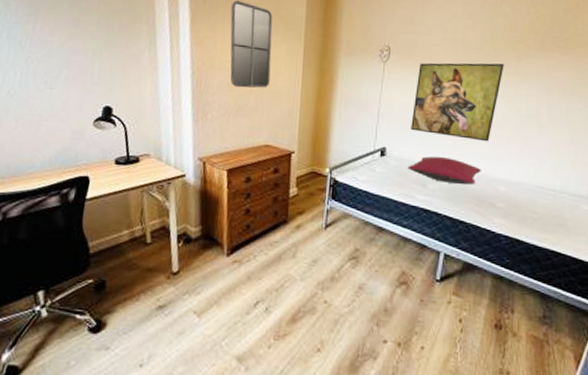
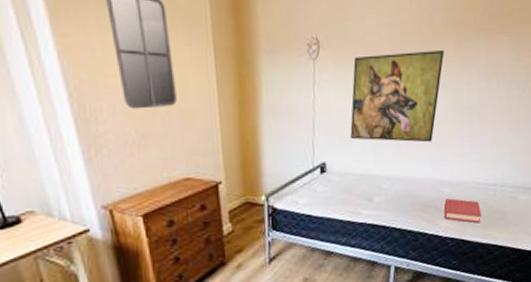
pillow: present [407,156,482,185] -> none [351,164,427,193]
hardback book: none [498,196,539,226] -> present [443,198,482,224]

